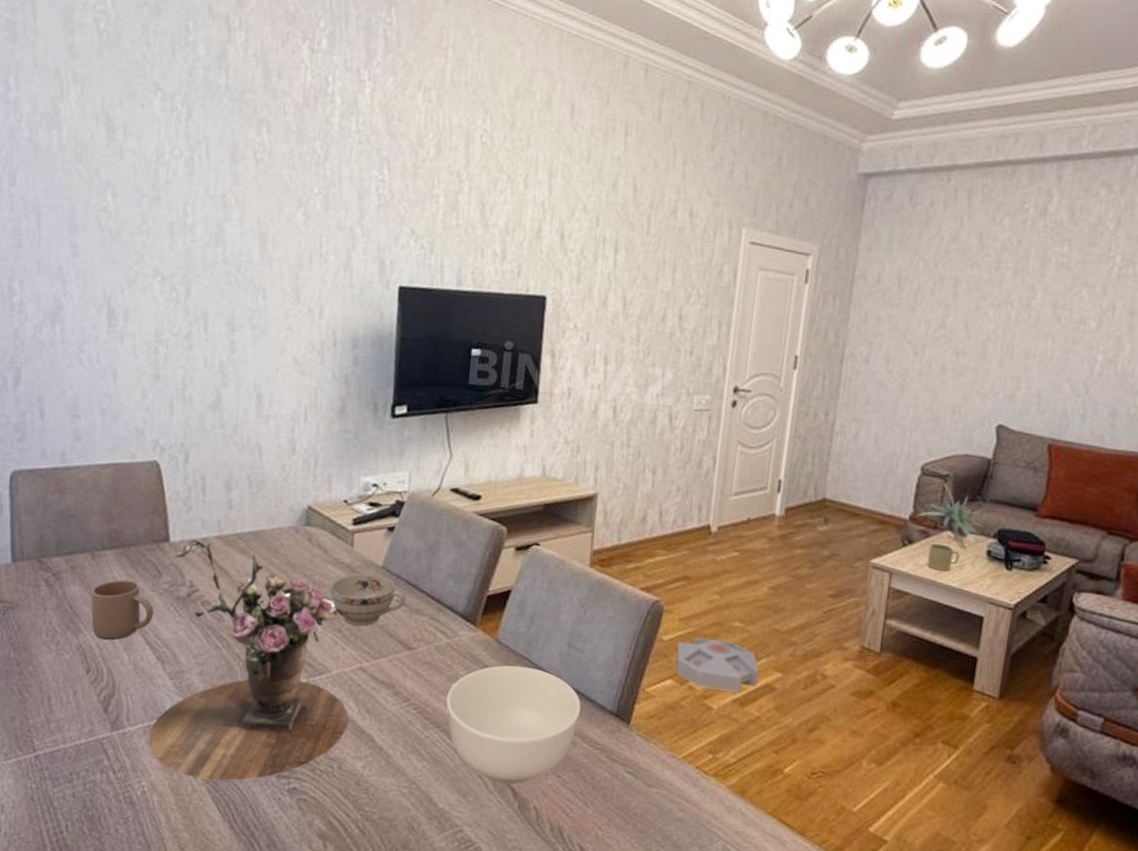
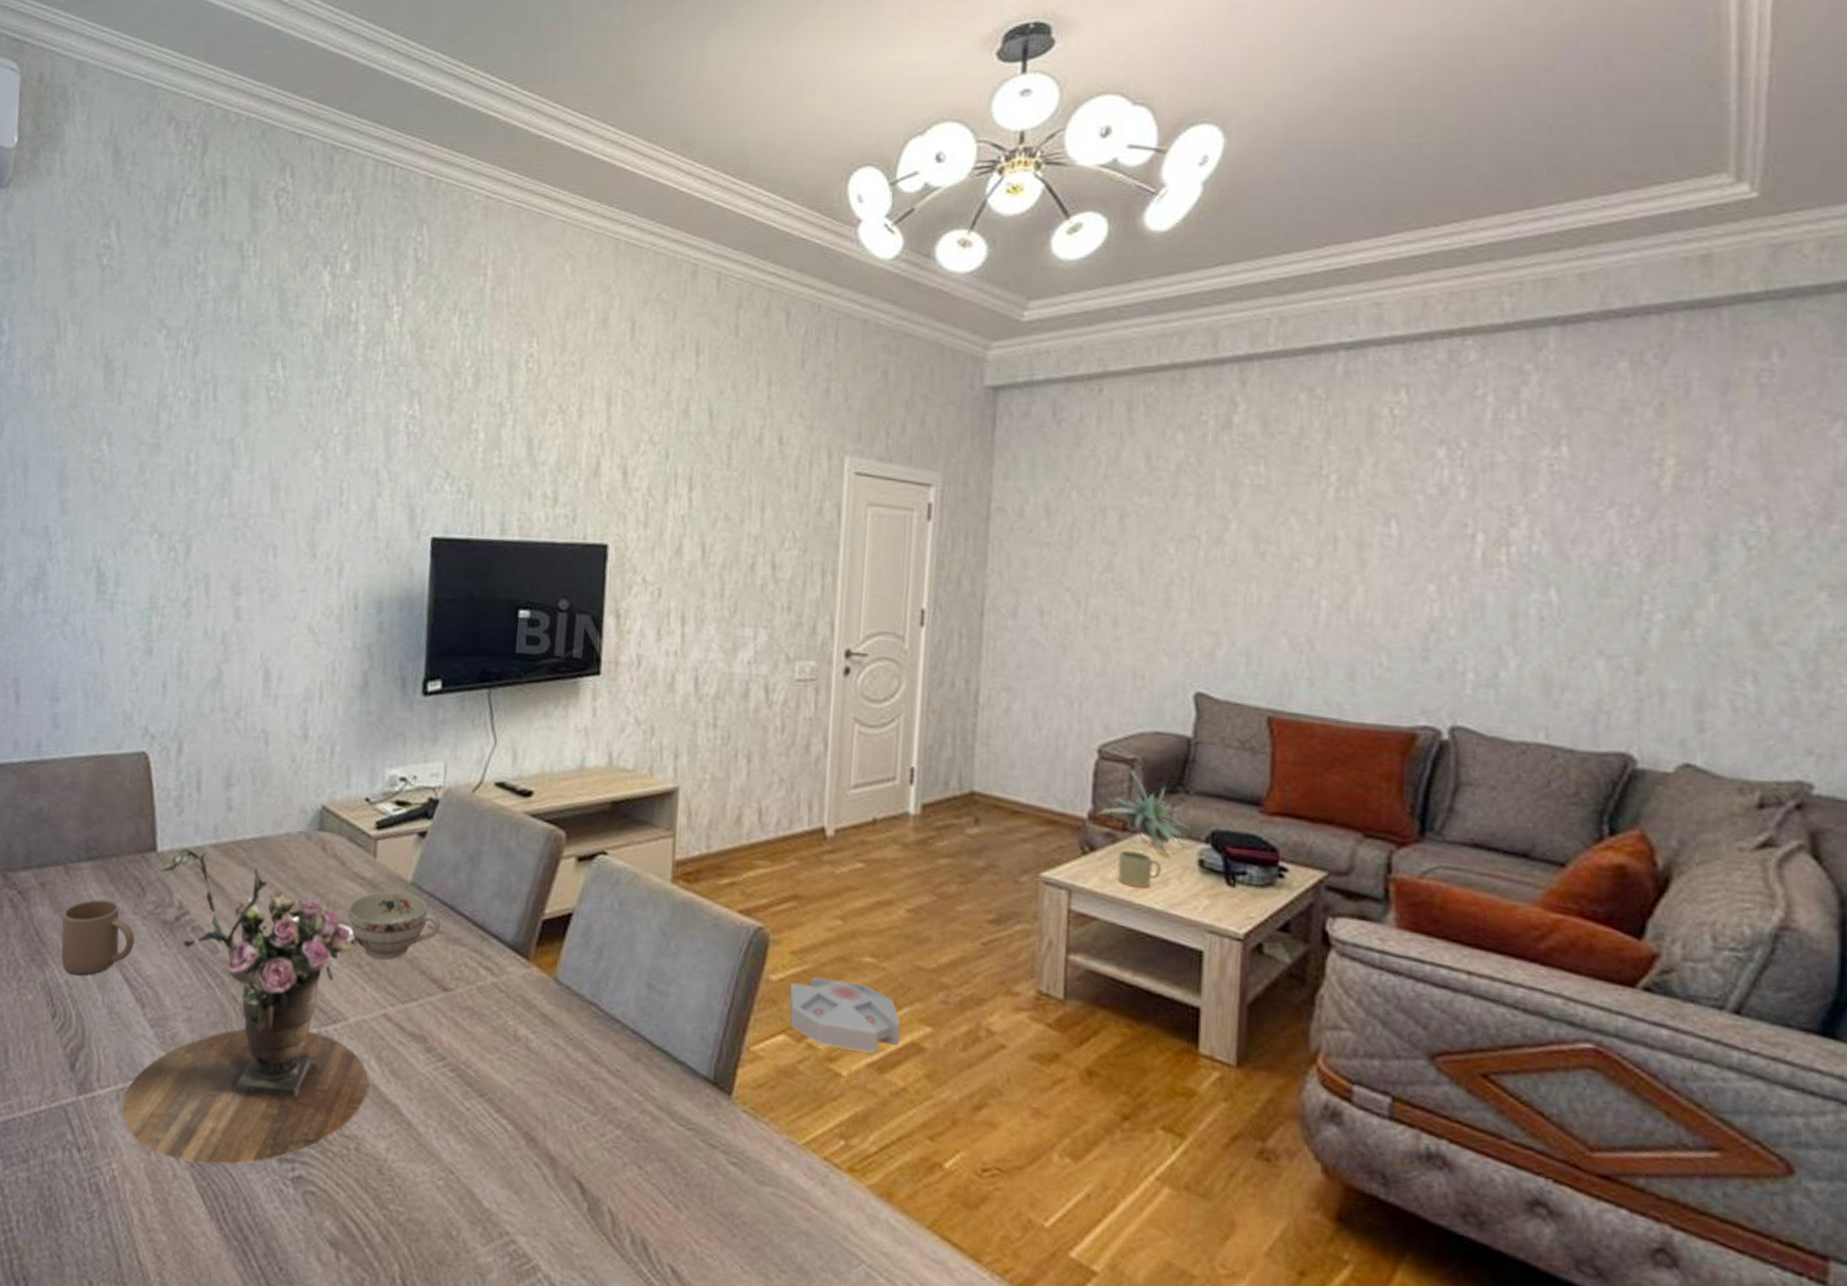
bowl: present [446,665,581,784] -> none [492,1013,667,1177]

